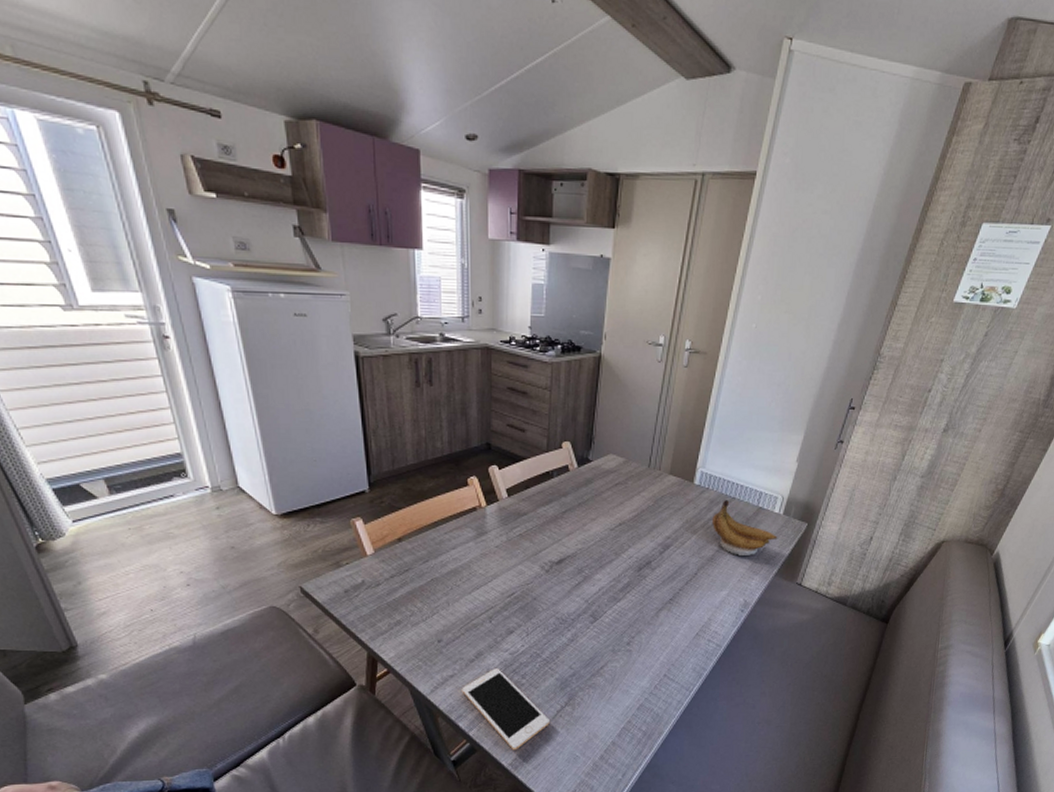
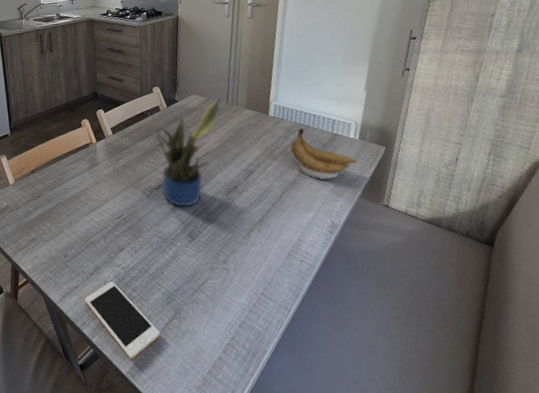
potted plant: none [561,459,643,584] -> present [155,97,221,207]

